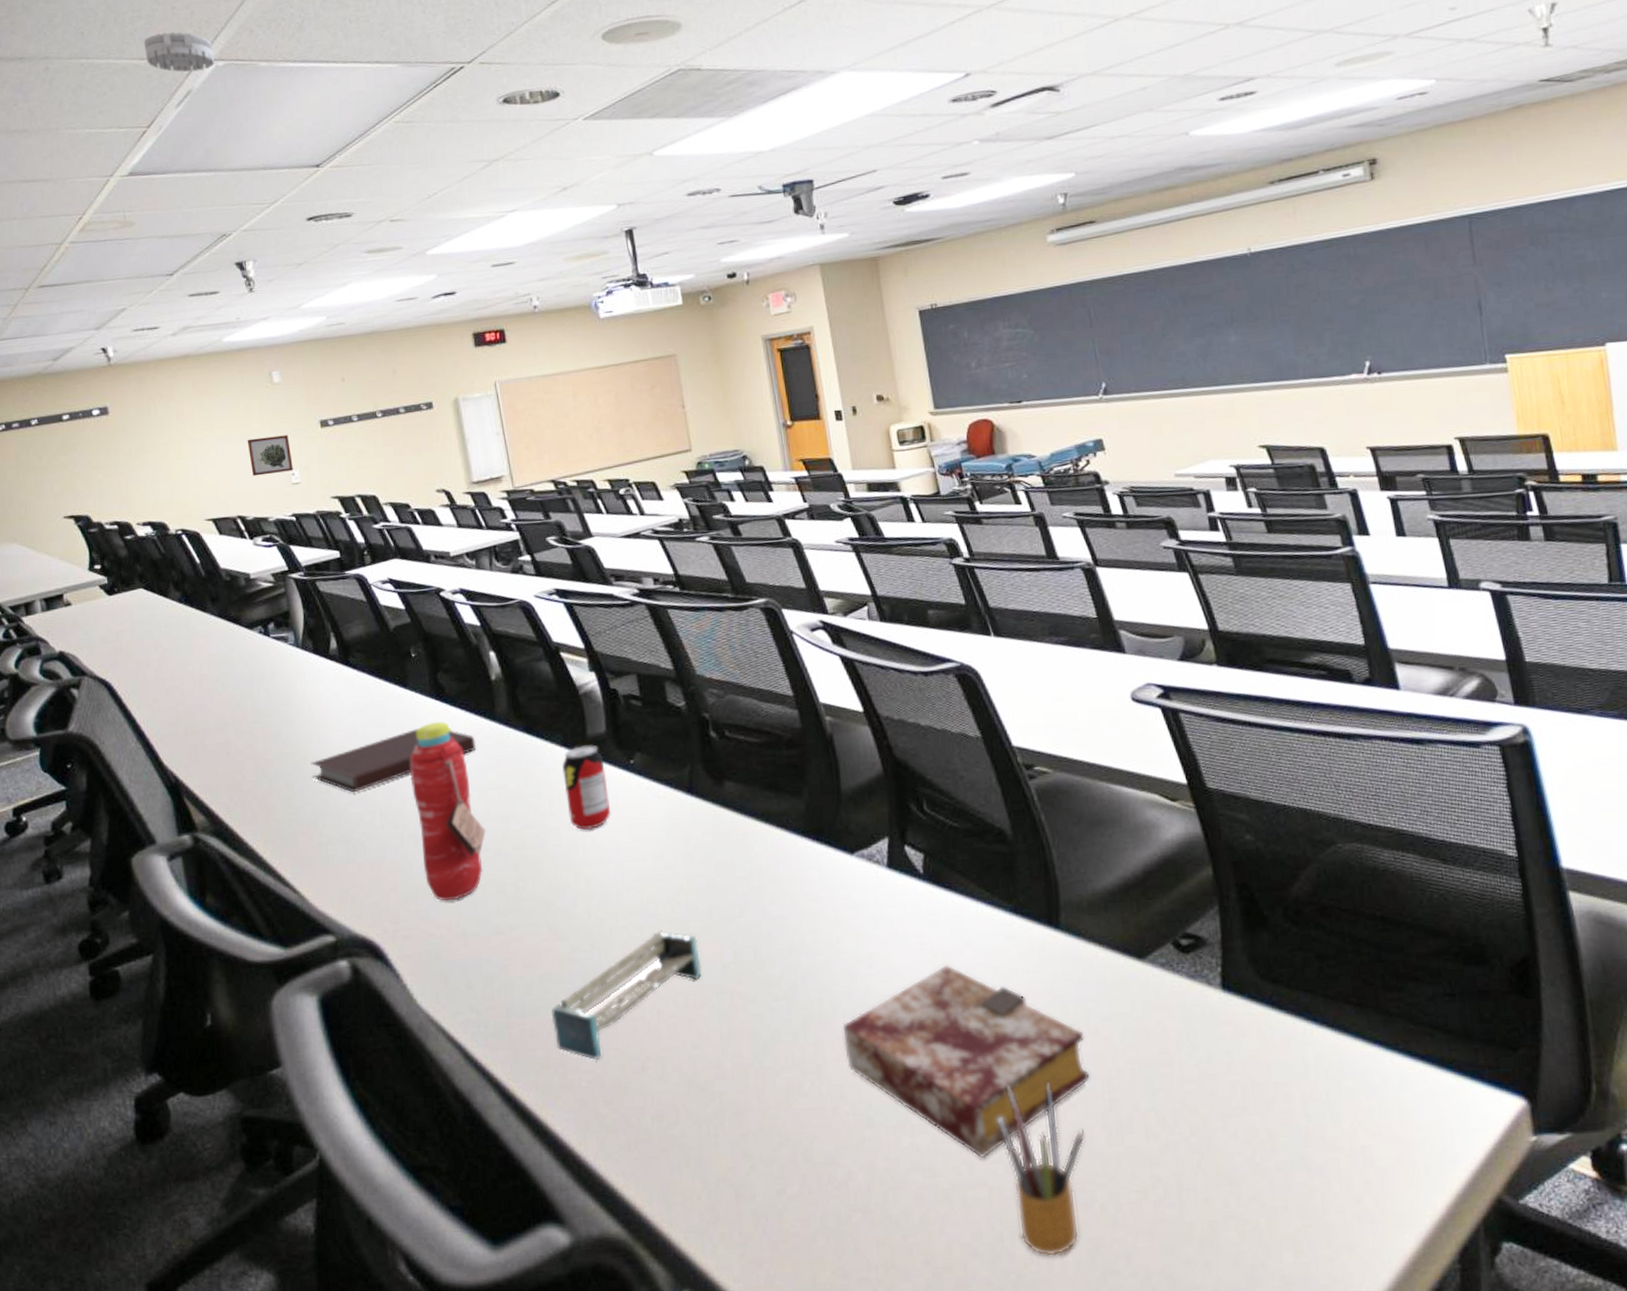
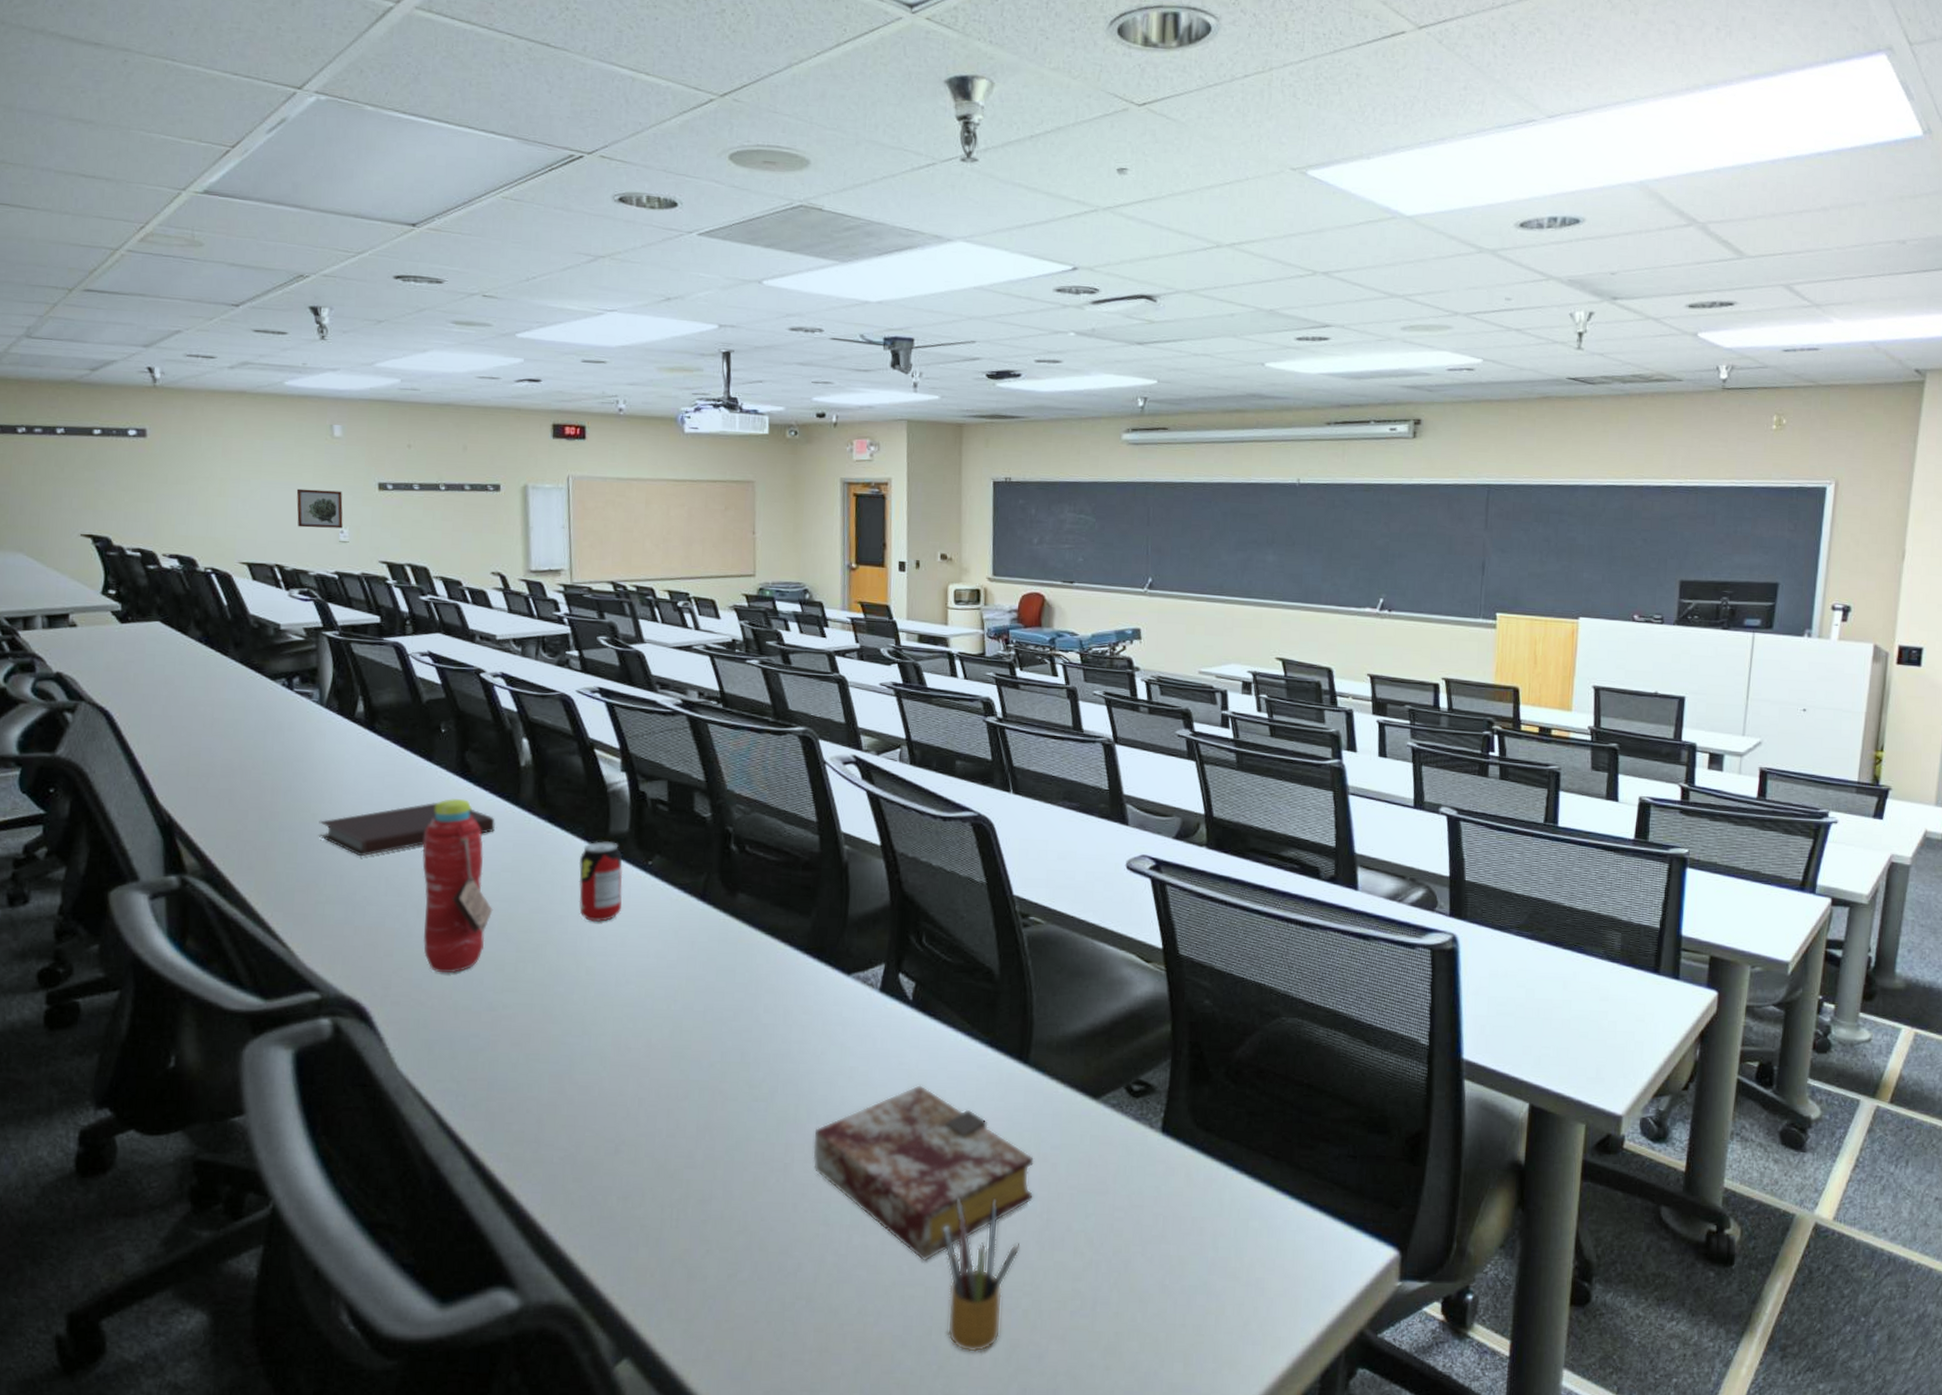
smoke detector: present [143,31,215,73] -> none [239,51,317,101]
shelf: present [551,929,702,1061] -> none [532,1023,688,1140]

